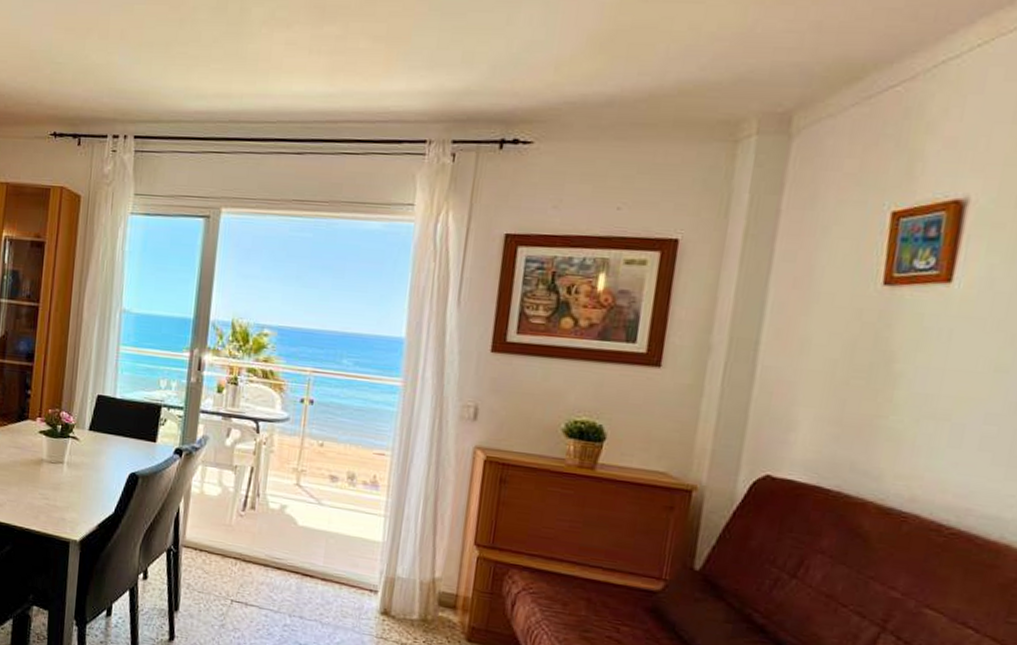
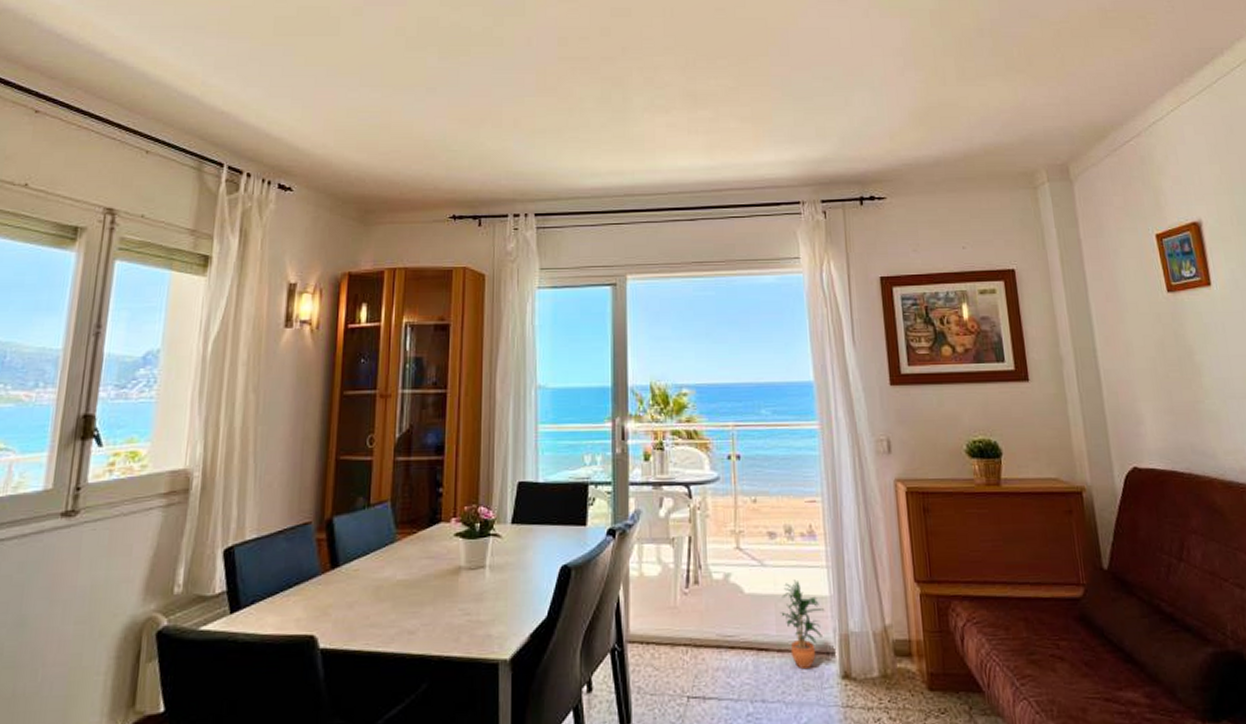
potted plant: none [329,522,374,600] -> present [779,579,824,670]

